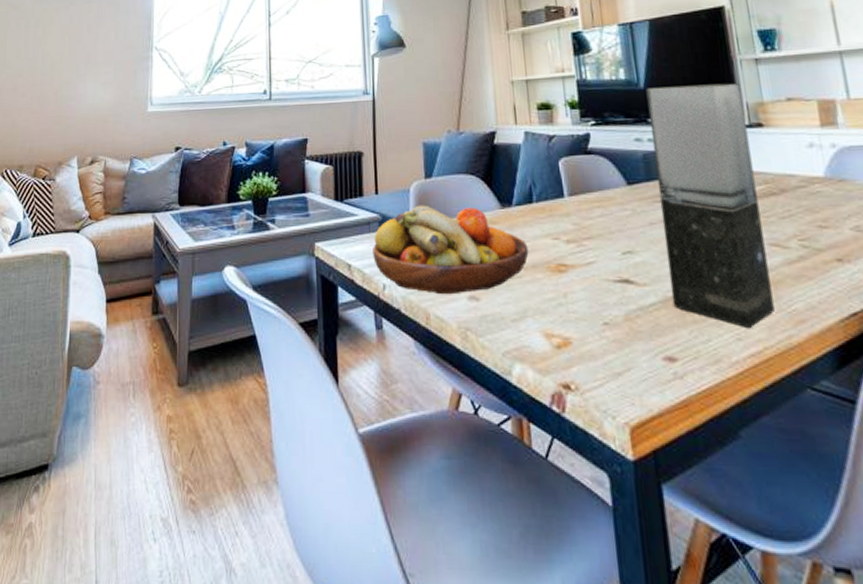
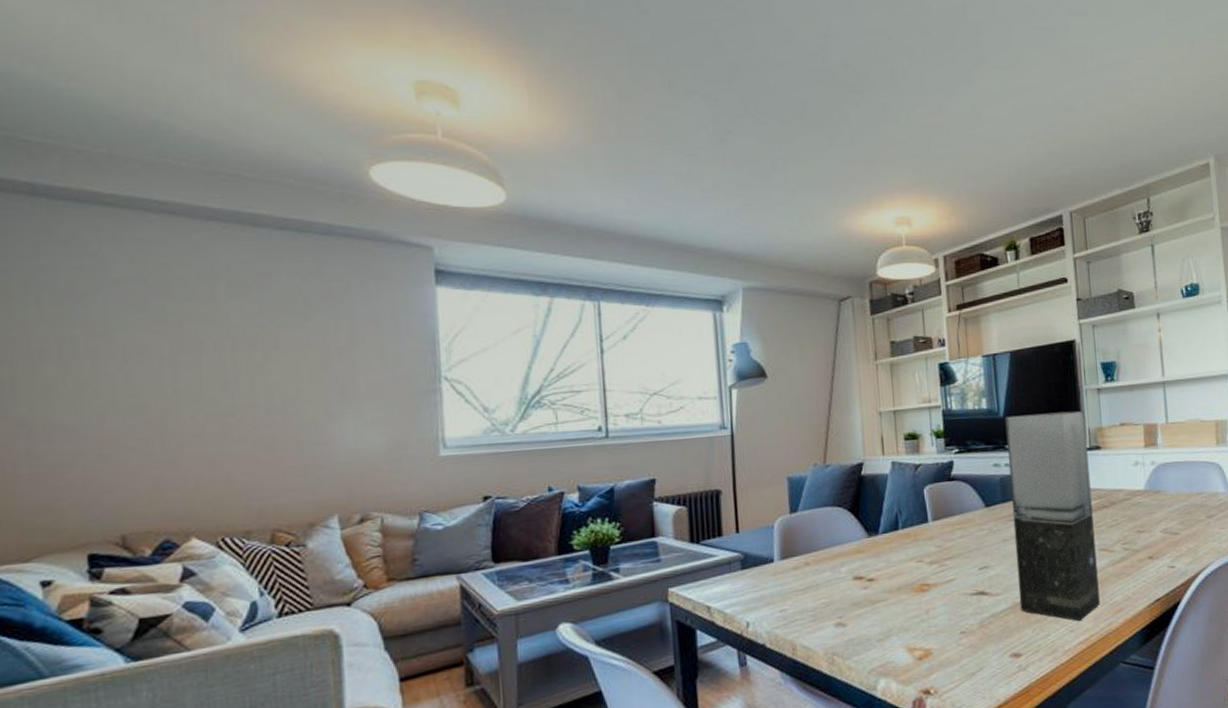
fruit bowl: present [373,205,529,295] -> none [734,538,894,626]

